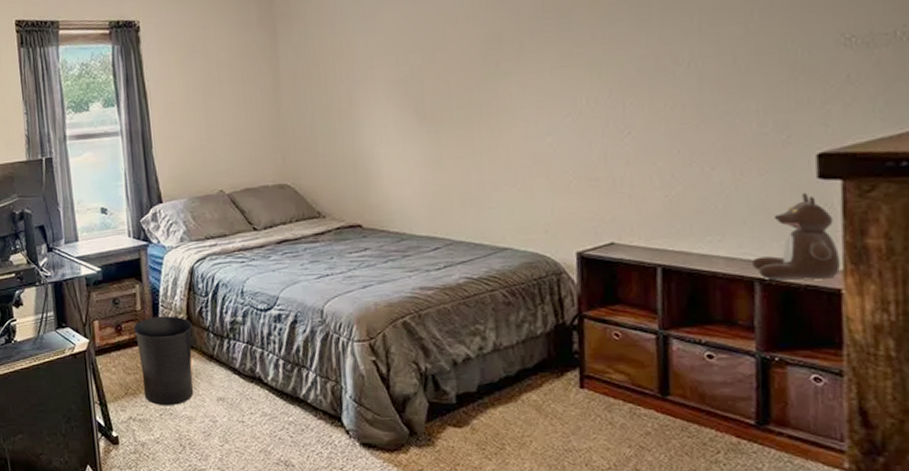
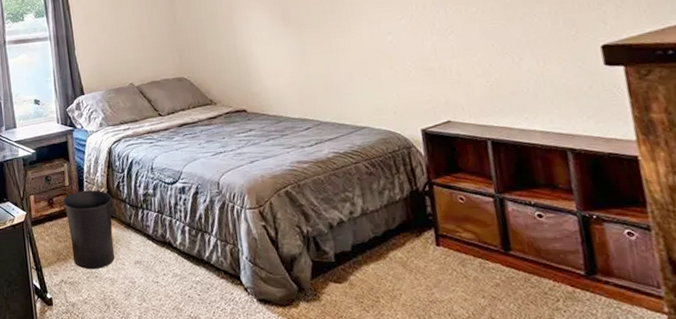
stuffed animal: present [750,192,840,281] -> none [562,76,634,149]

